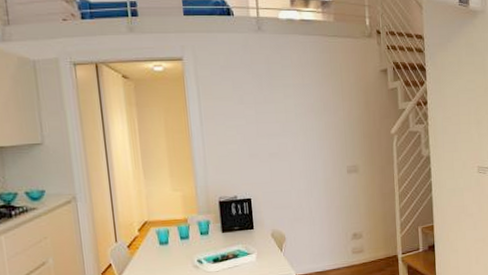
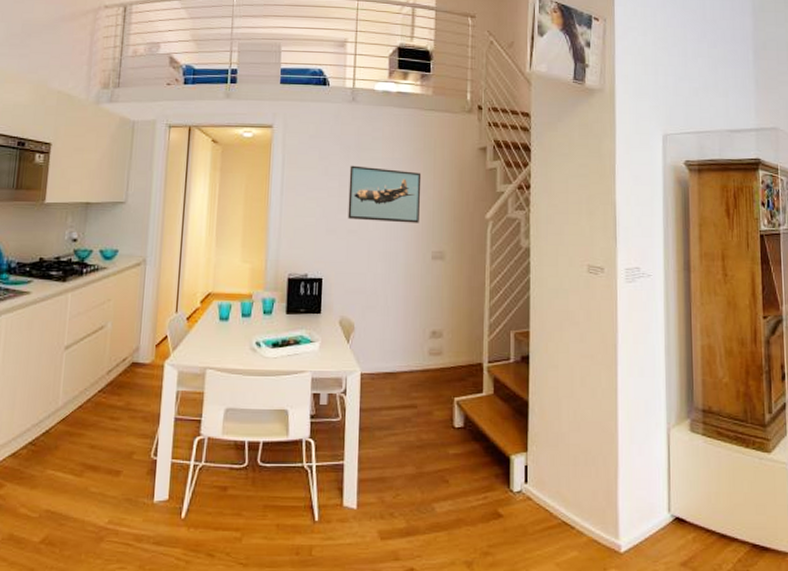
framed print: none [263,93,333,144] -> present [348,165,422,223]

